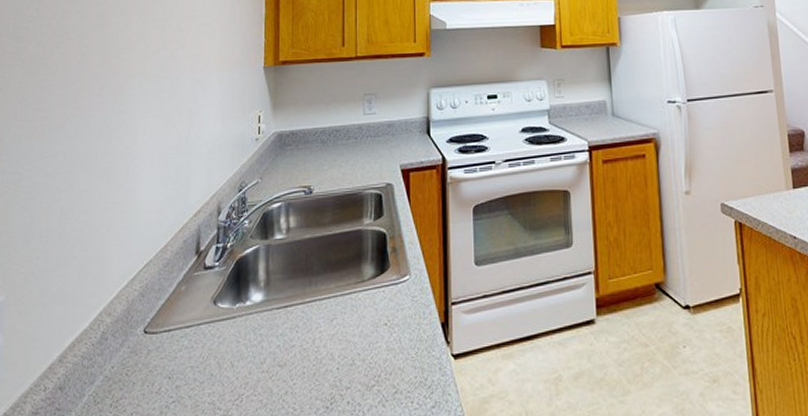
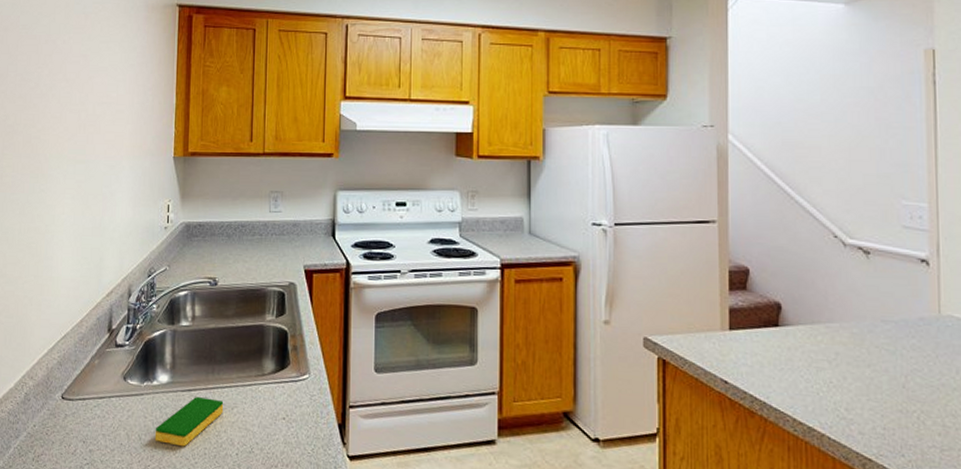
dish sponge: none [248,312,323,369] -> present [154,396,224,447]

